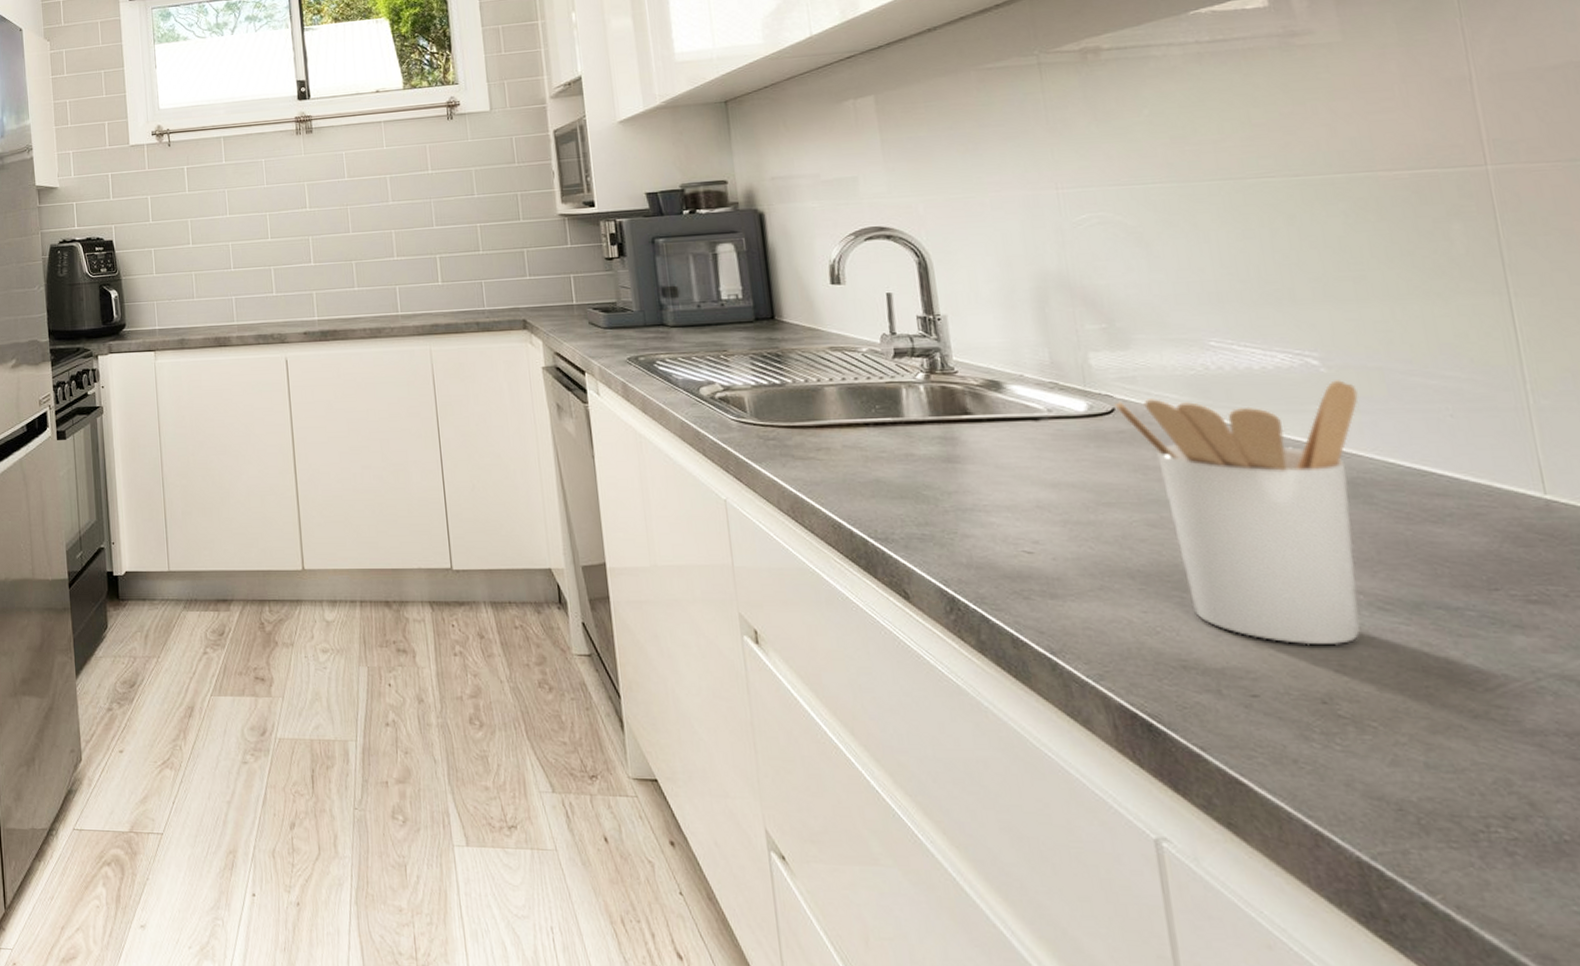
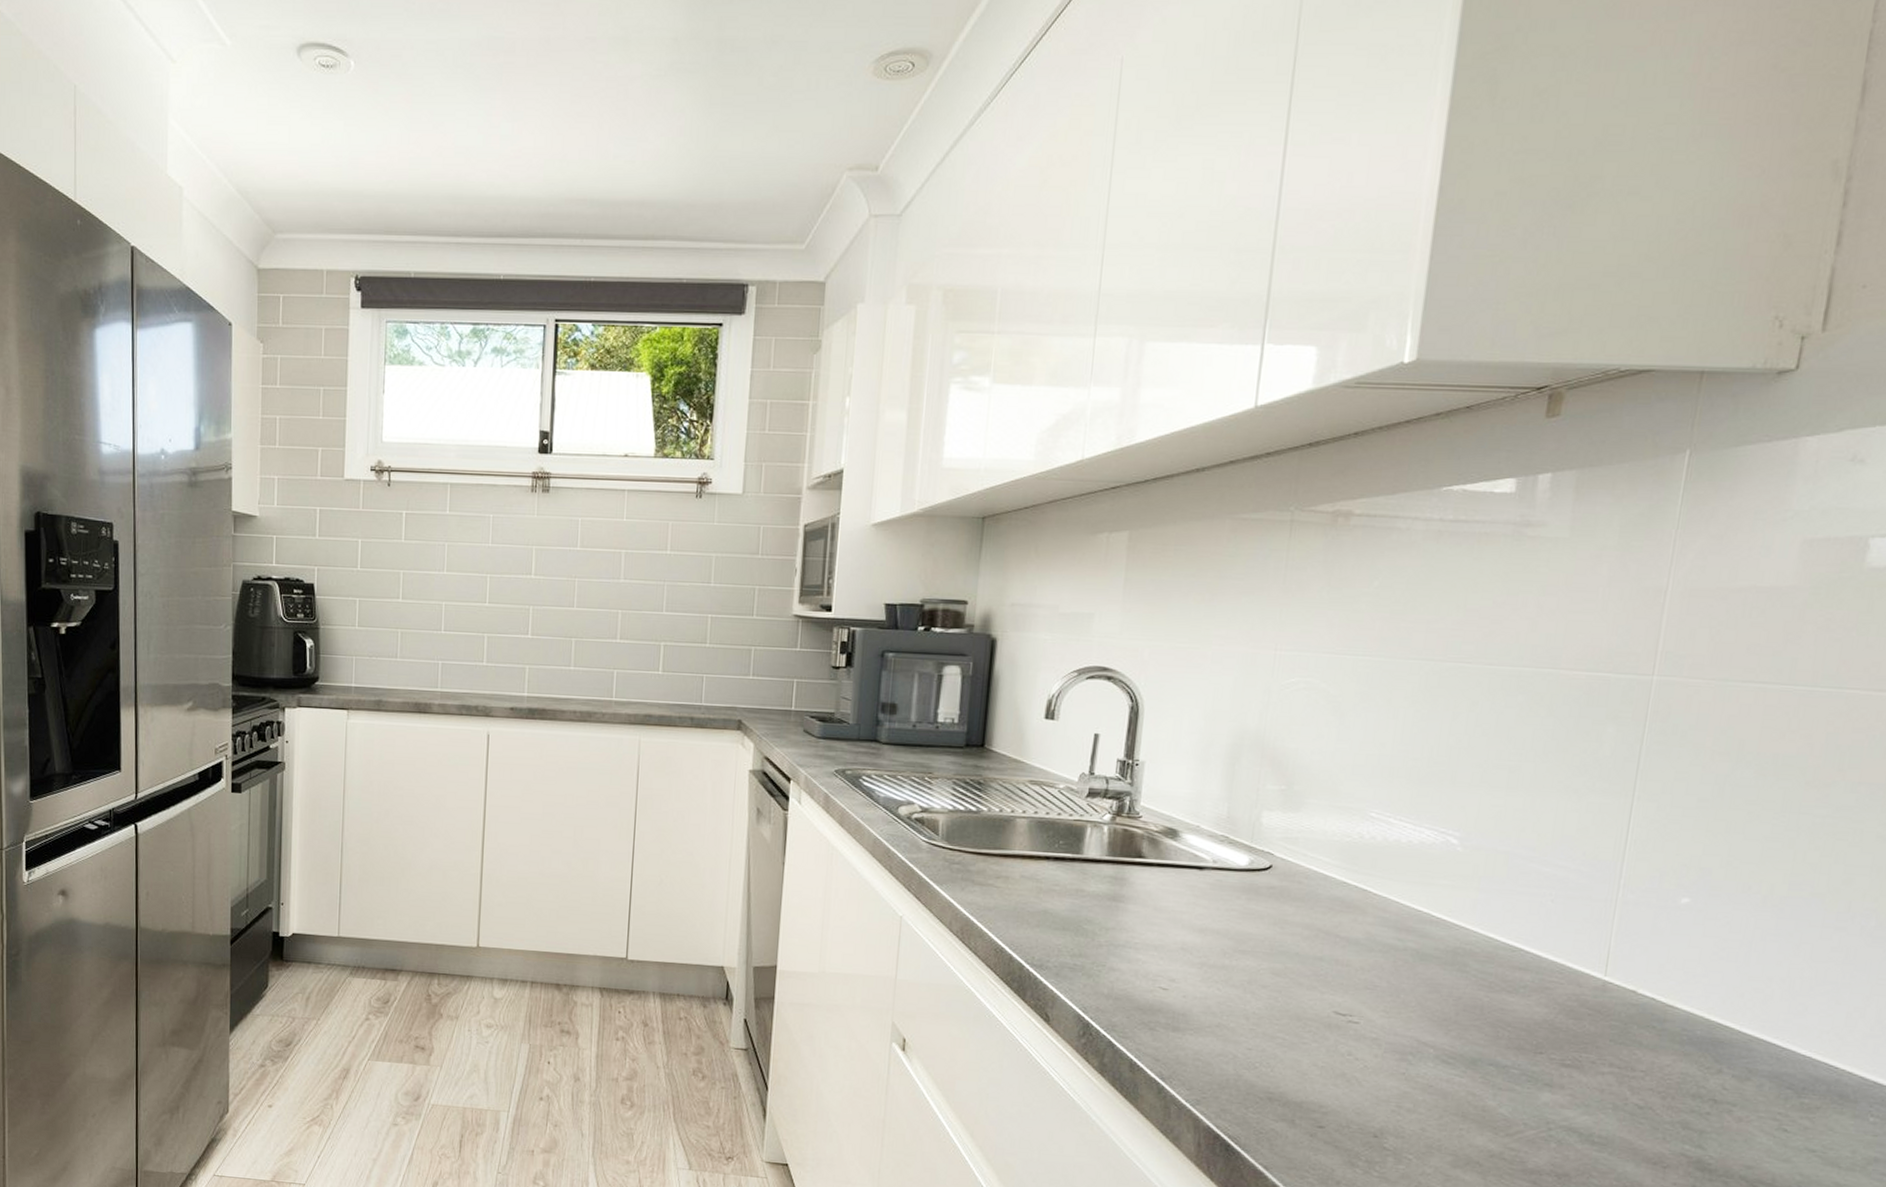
utensil holder: present [1114,380,1360,646] -> none [1273,859,1482,1090]

